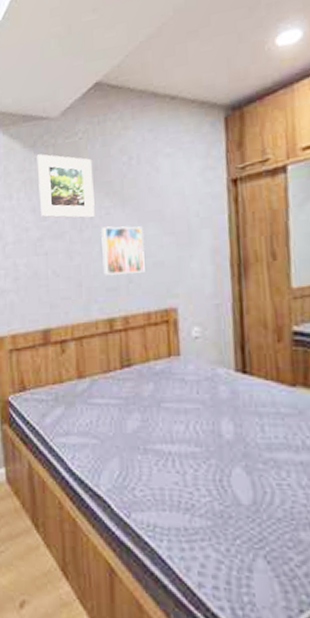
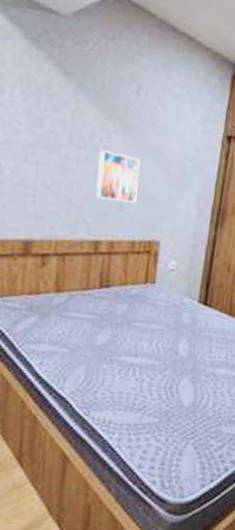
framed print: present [37,154,95,218] -> none [36,51,100,137]

